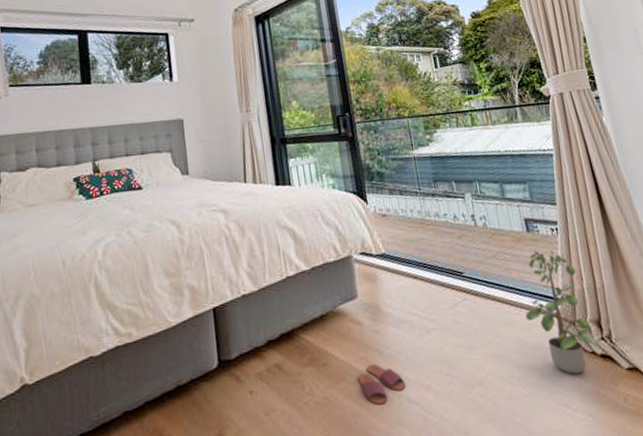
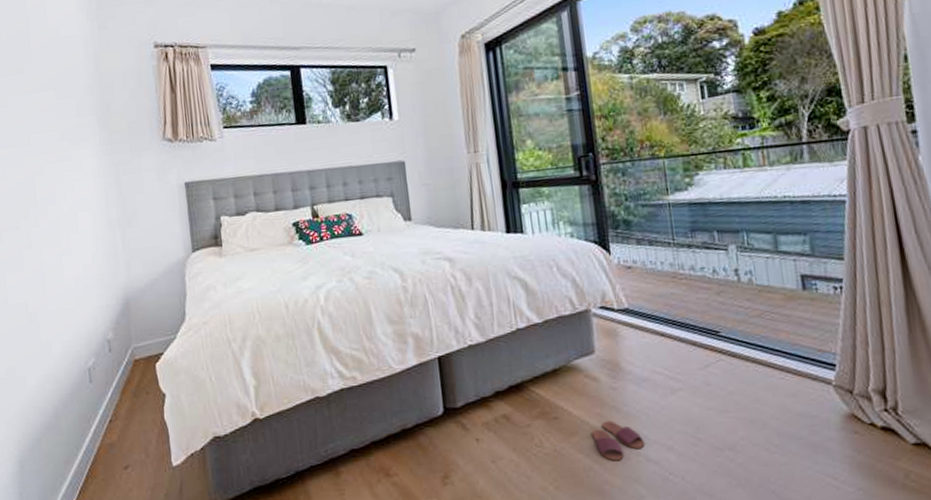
potted plant: present [525,248,596,374] -> none [791,308,877,445]

